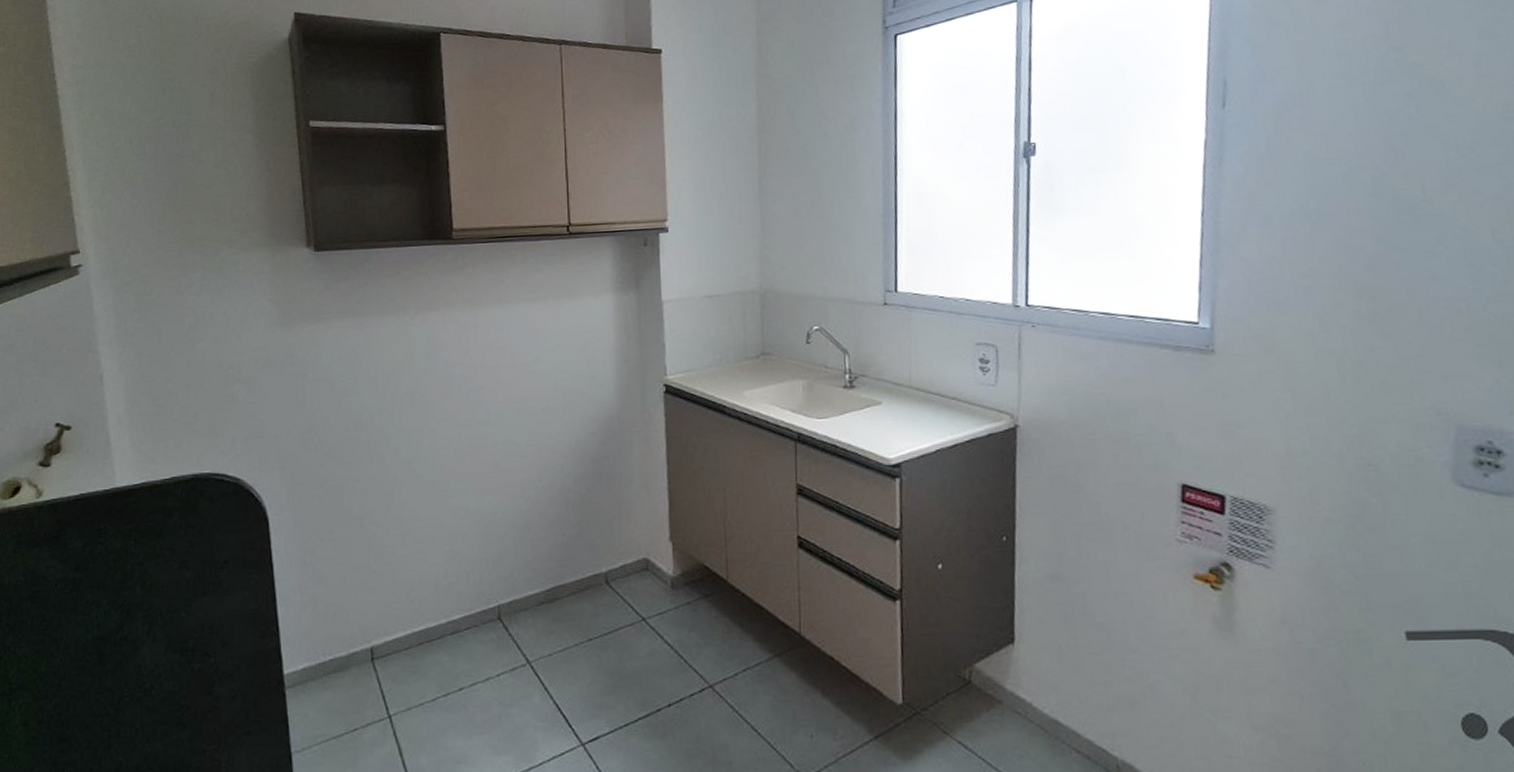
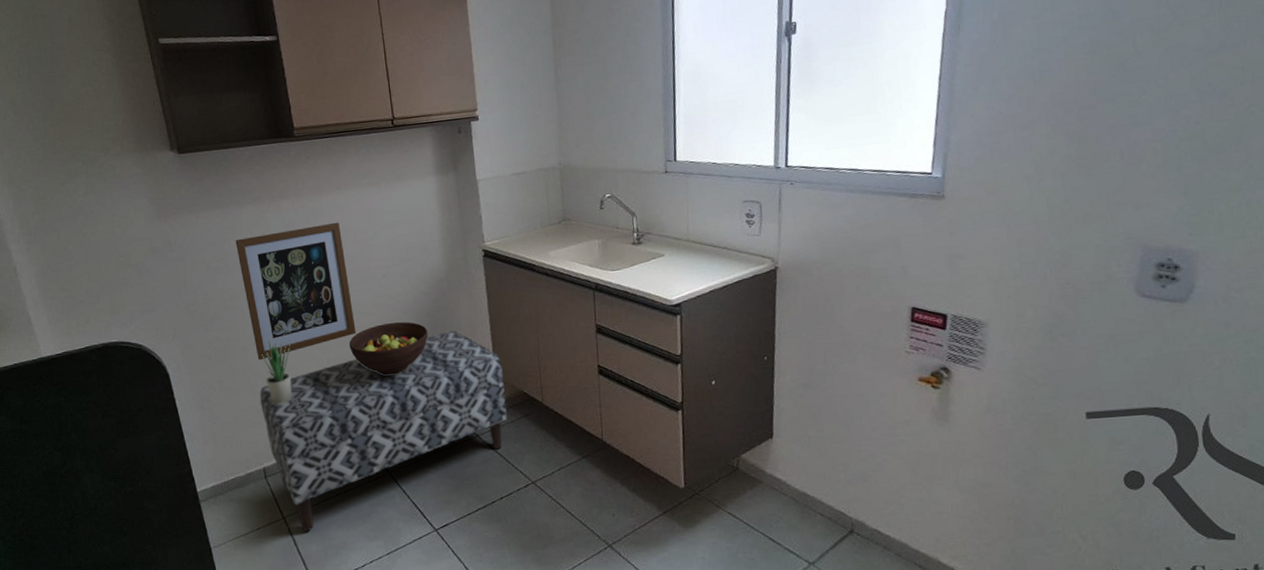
wall art: none [369,341,504,507] -> present [235,222,356,361]
bench: none [376,482,682,736] -> present [259,331,507,531]
potted plant: none [384,481,422,565] -> present [260,340,292,405]
fruit bowl: none [494,468,592,535] -> present [349,322,429,376]

